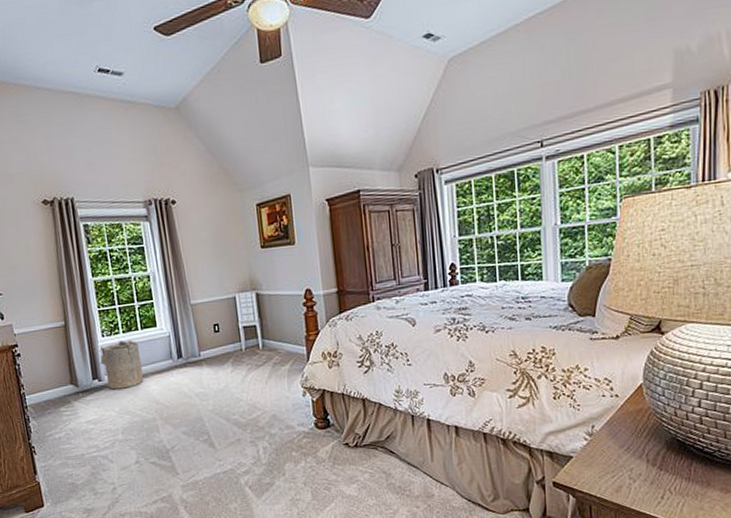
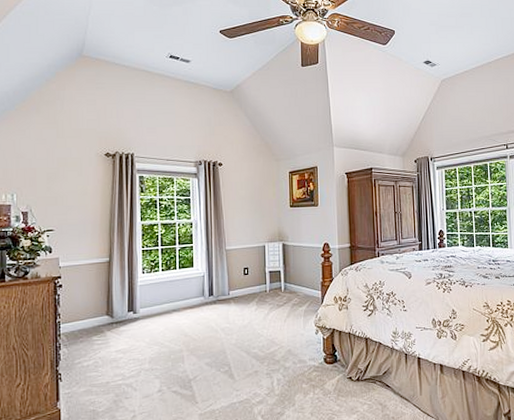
laundry hamper: present [99,340,144,390] -> none [137,277,176,322]

